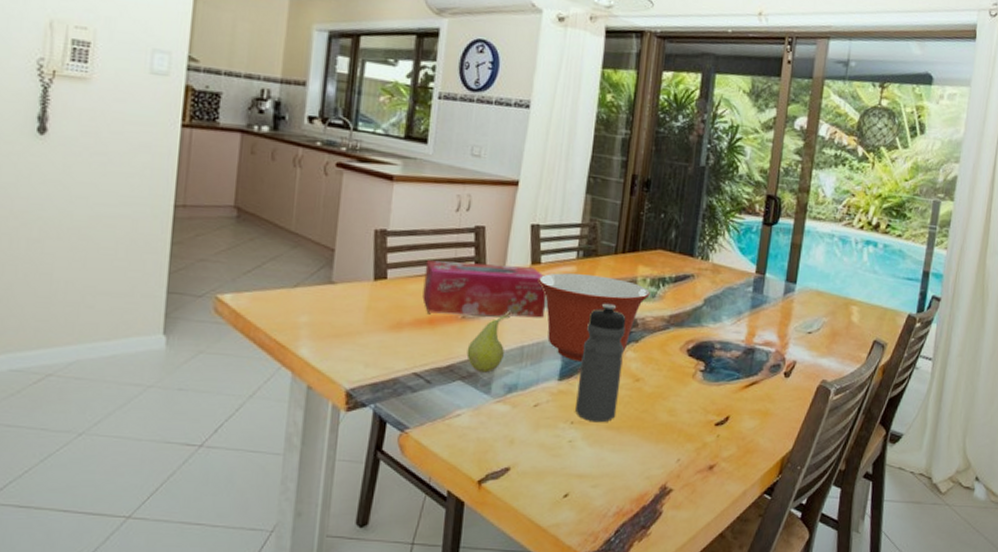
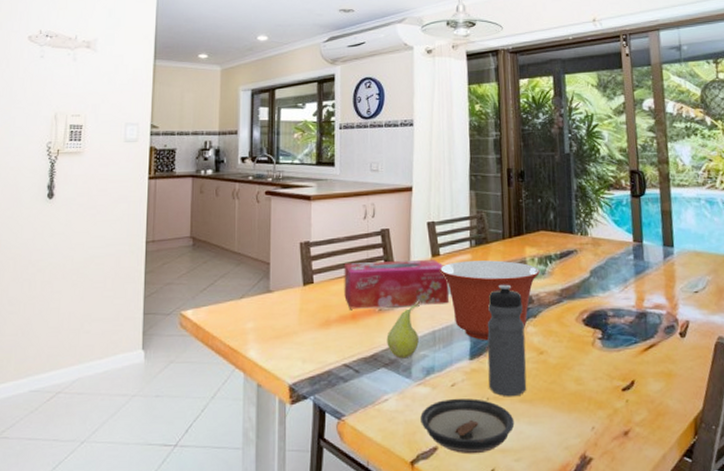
saucer: none [494,419,598,478] -> present [420,398,515,454]

